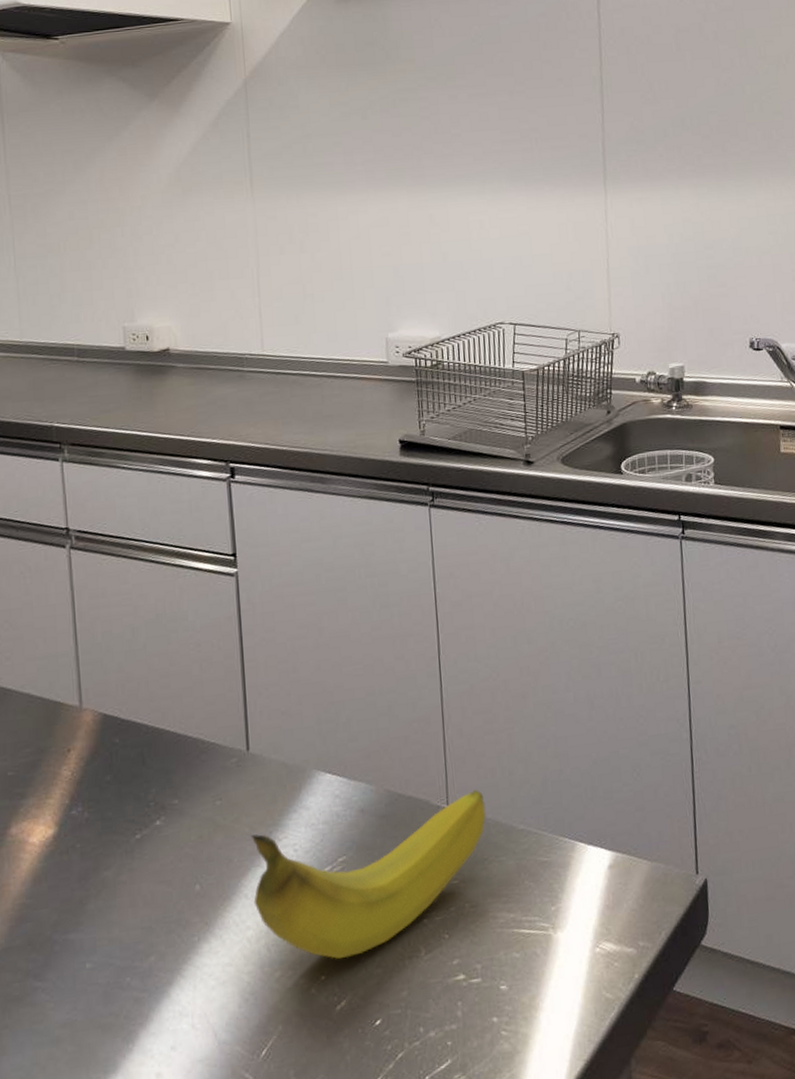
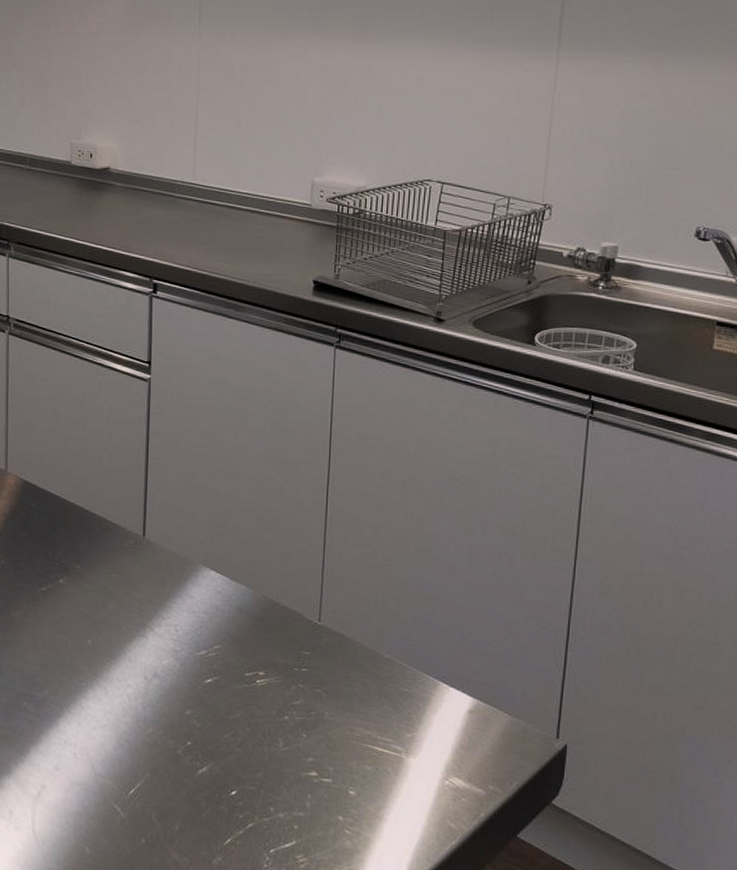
fruit: present [250,790,486,960] -> none [136,609,355,732]

